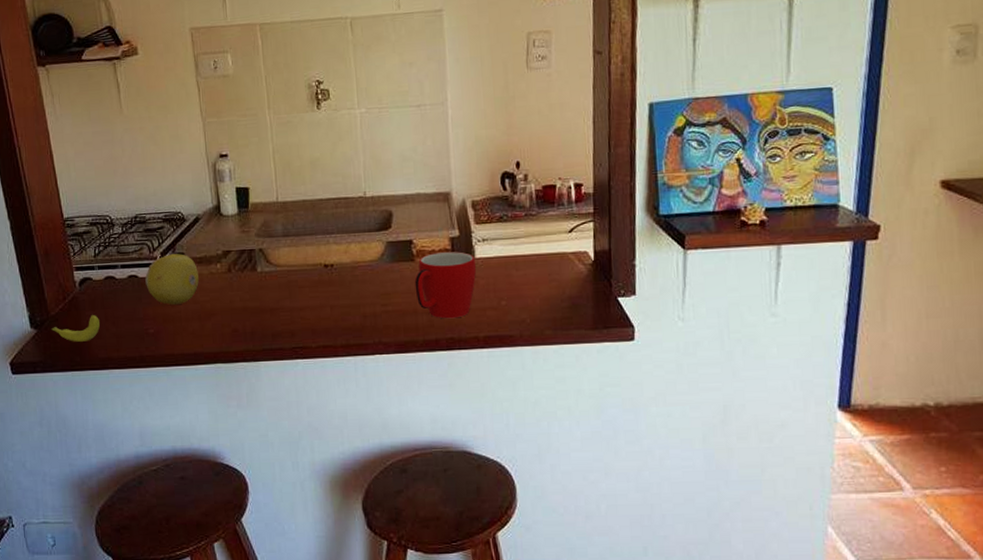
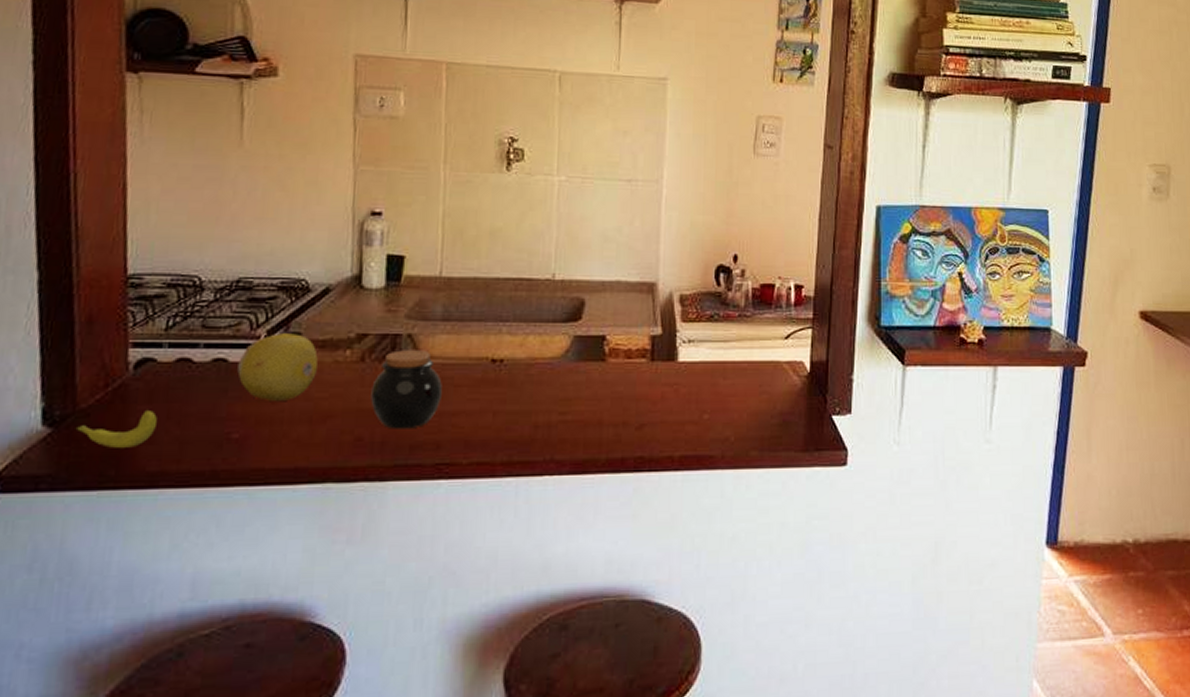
jar: none [239,260,290,322] -> present [370,350,442,429]
mug: present [414,252,477,319] -> none [602,353,679,433]

